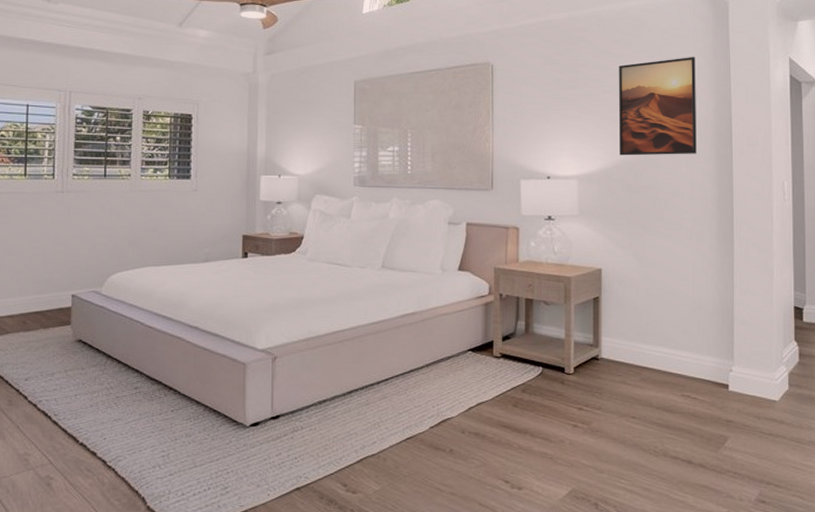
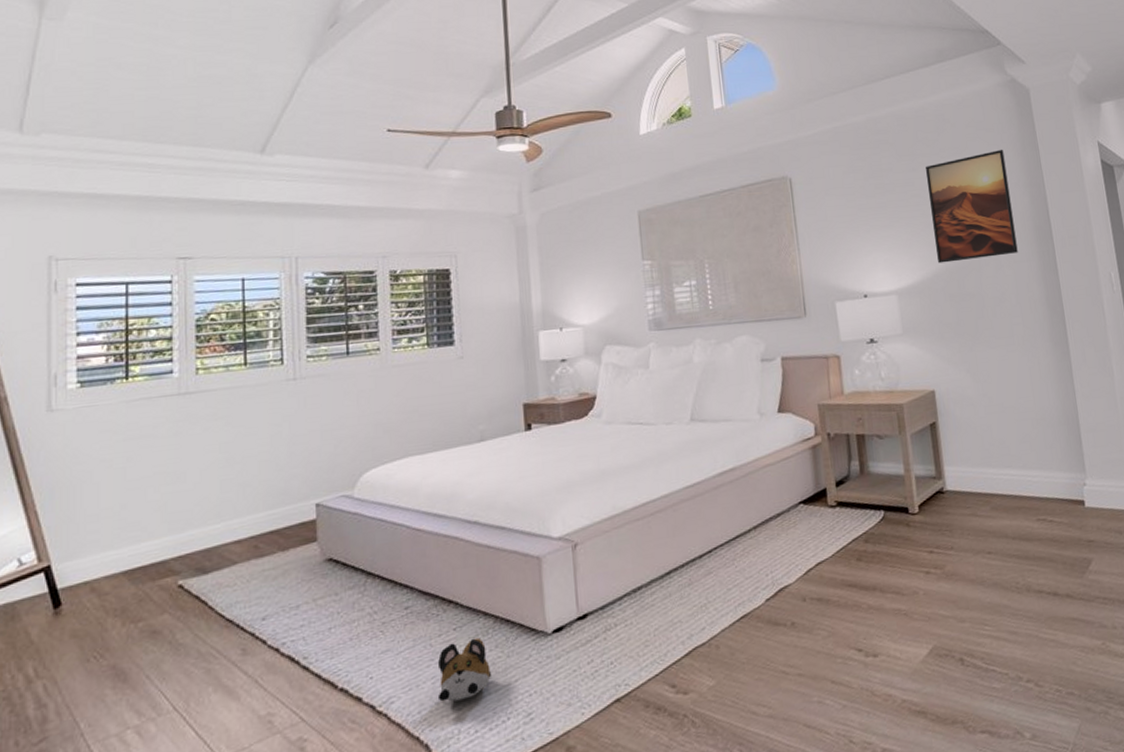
plush toy: none [155,420,199,468] -> present [437,637,492,702]

